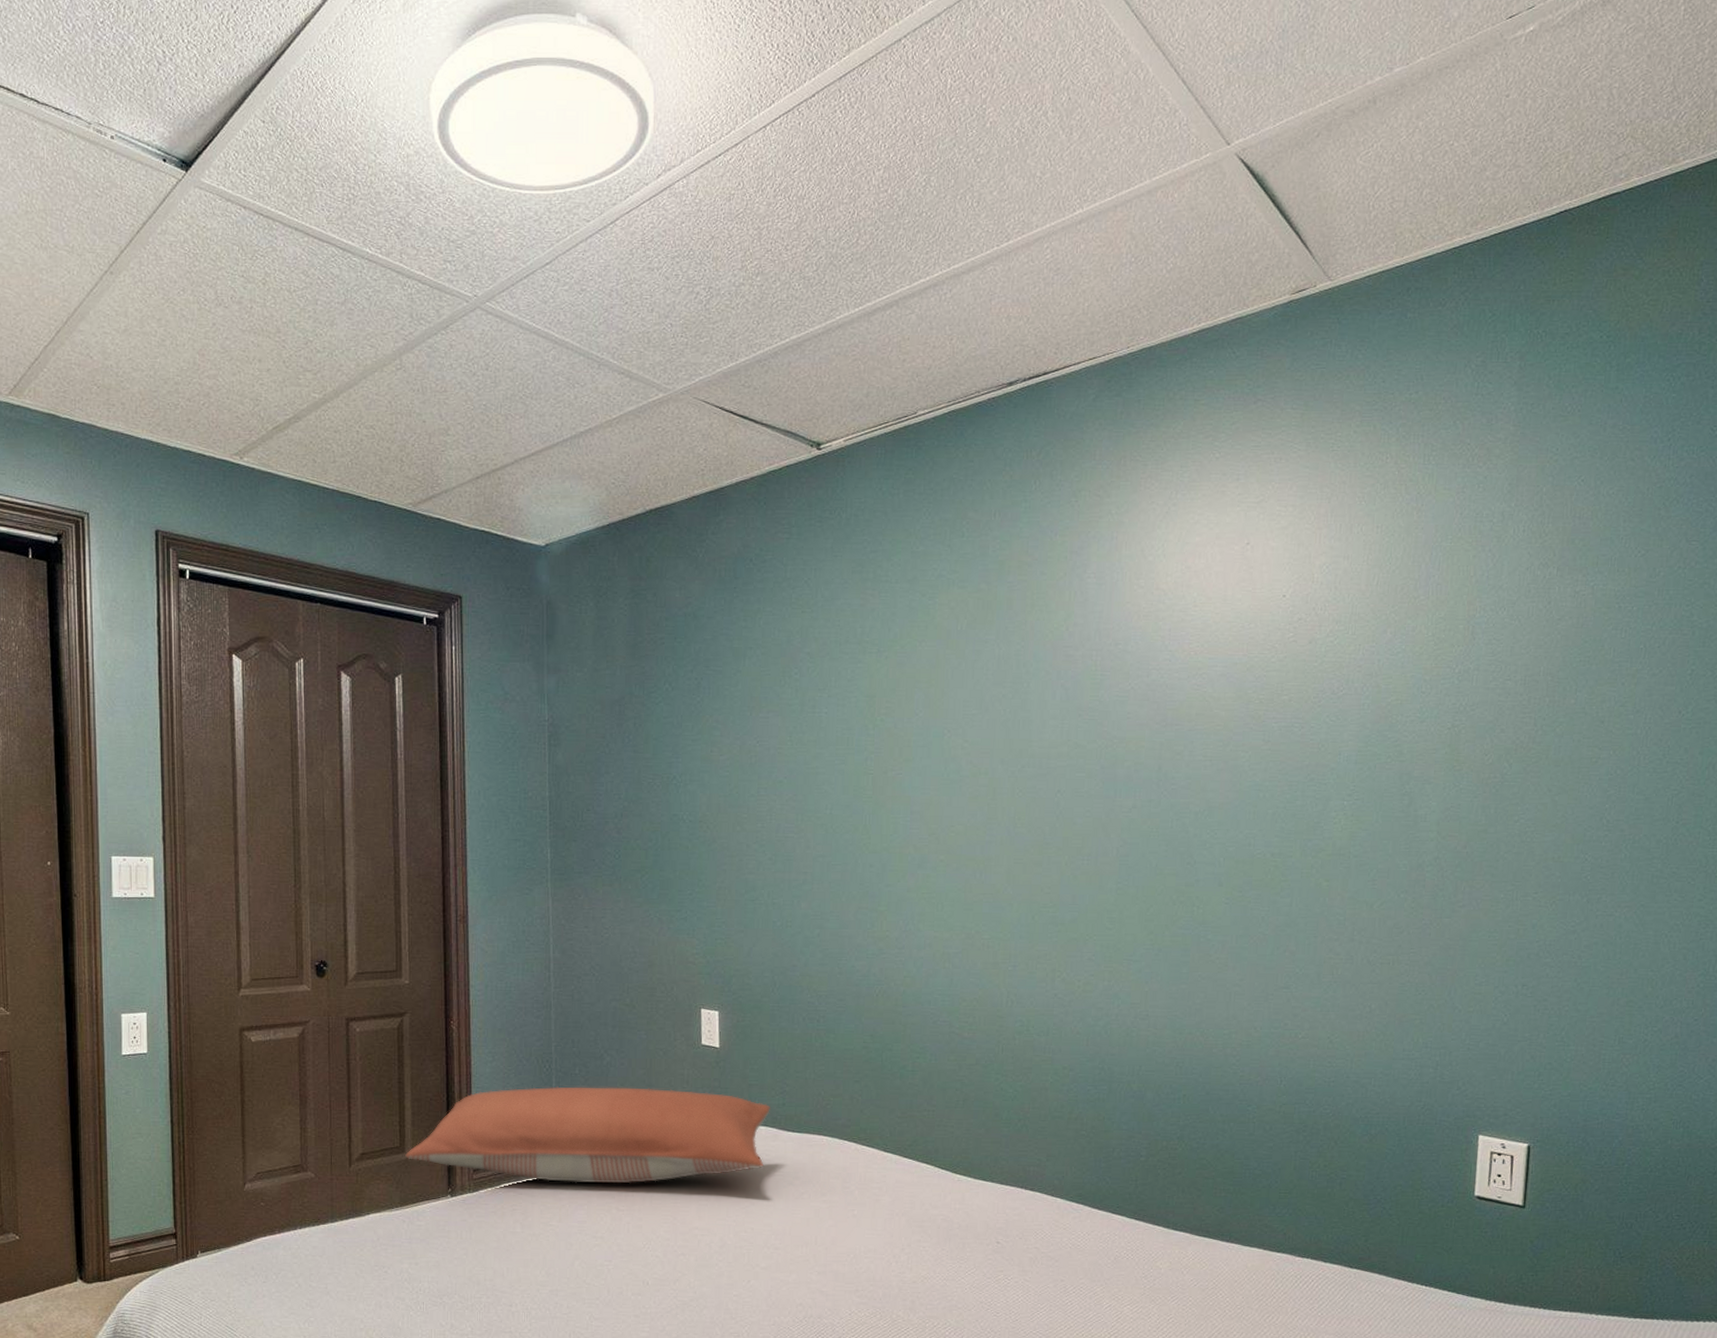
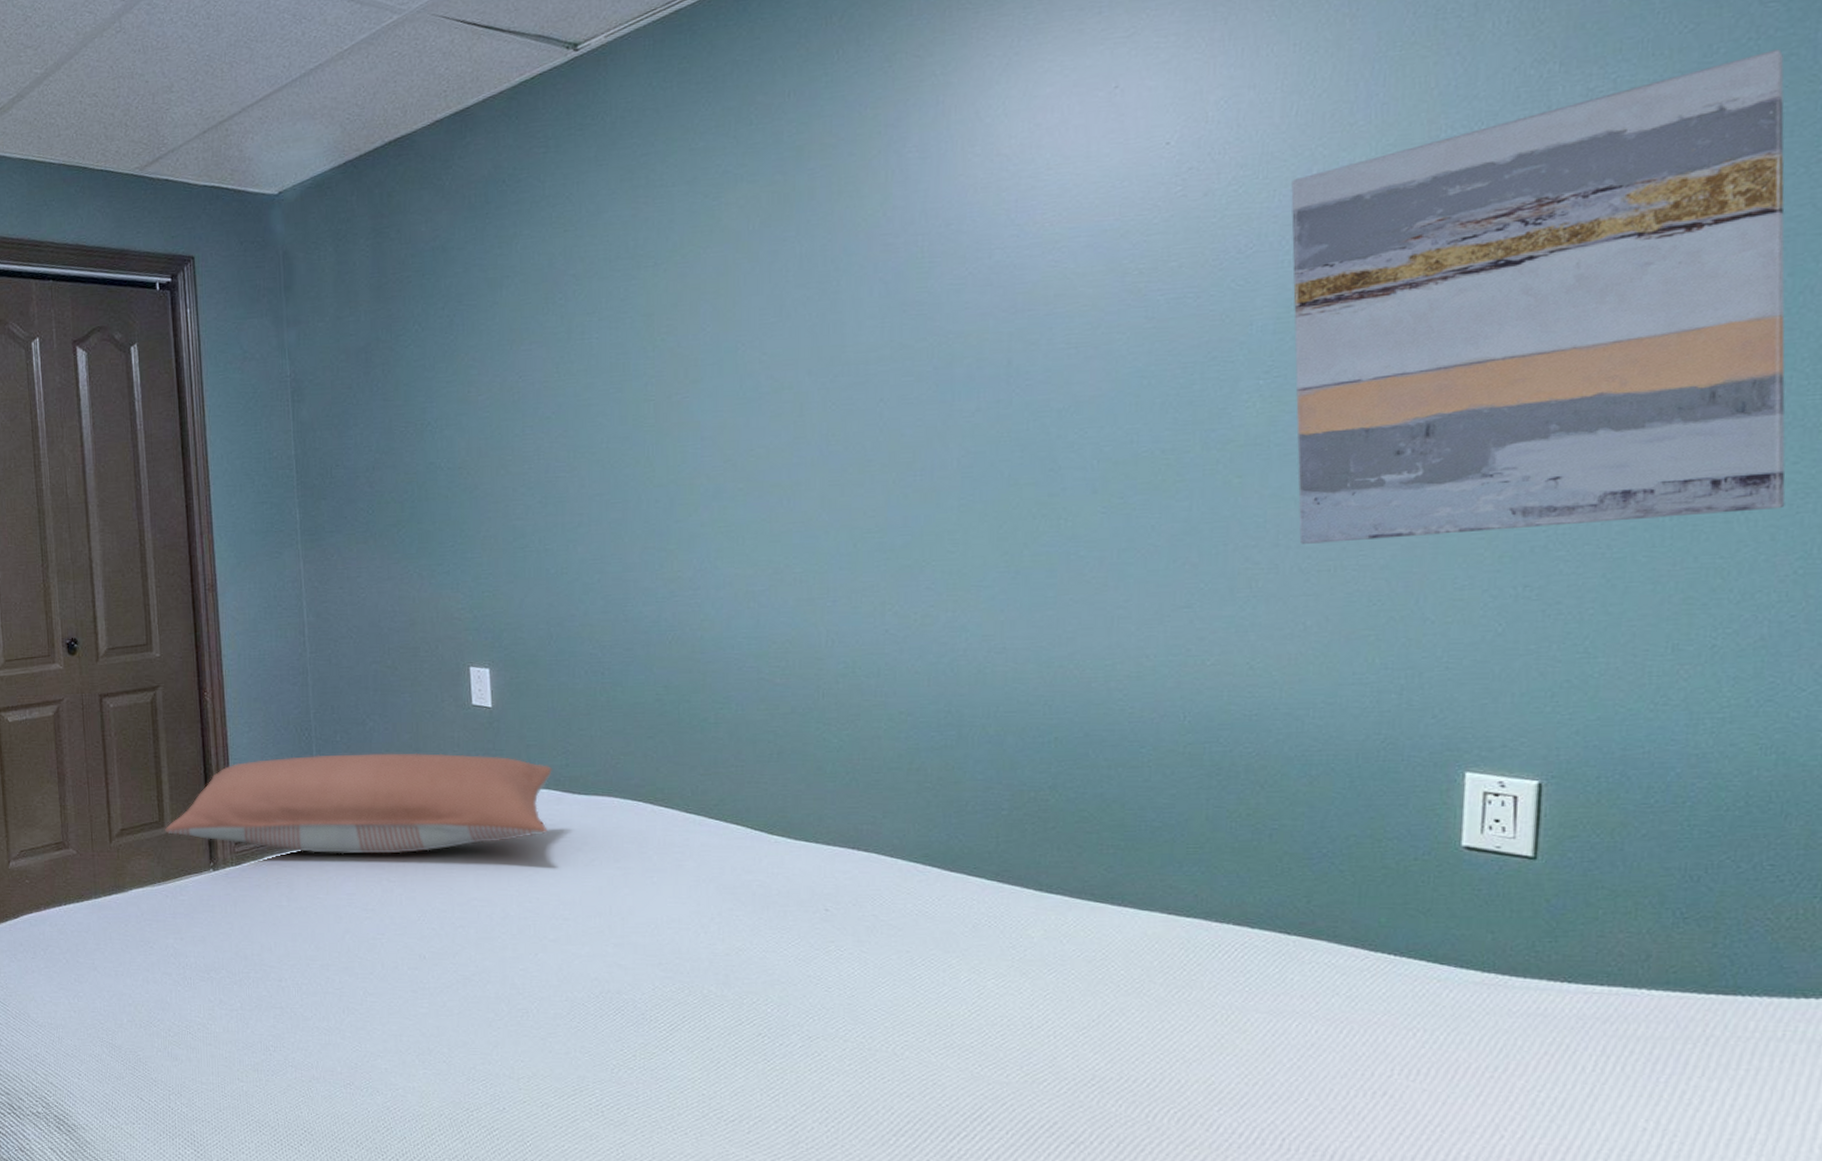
wall art: none [1368,578,1701,941] -> present [1291,49,1786,544]

